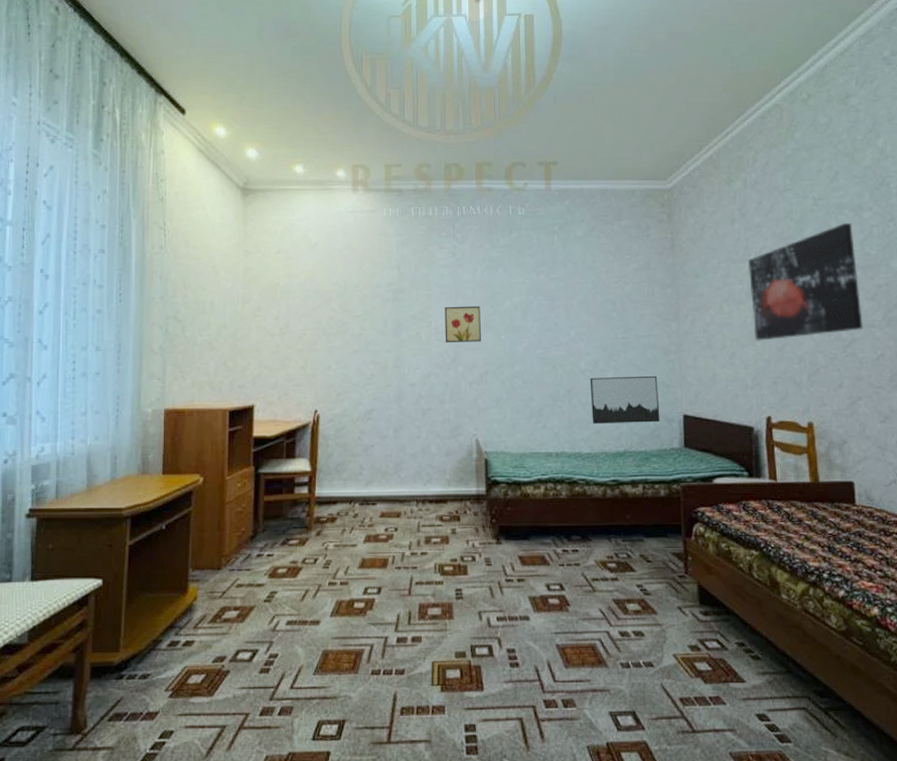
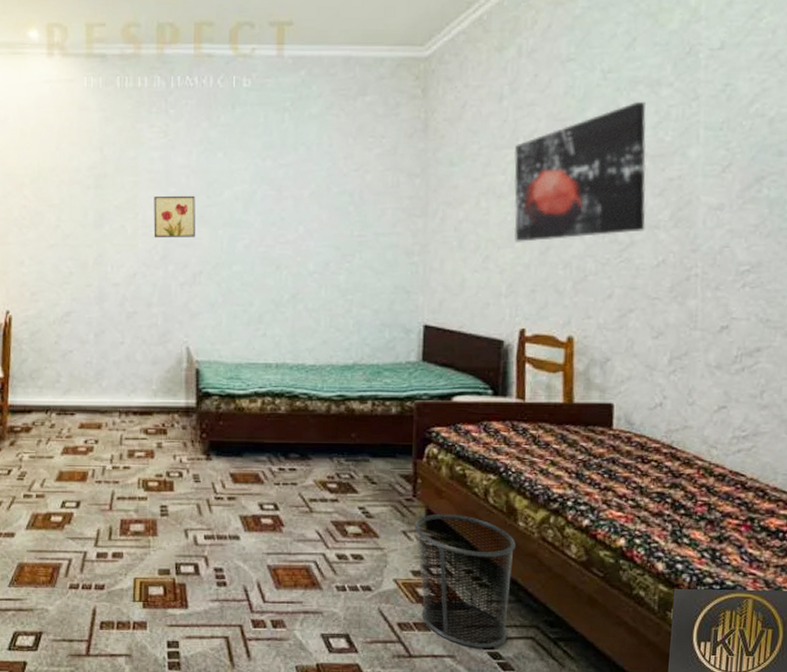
wall art: present [590,375,660,425] -> none [318,280,397,334]
waste bin: none [688,588,782,721] -> present [414,513,516,648]

